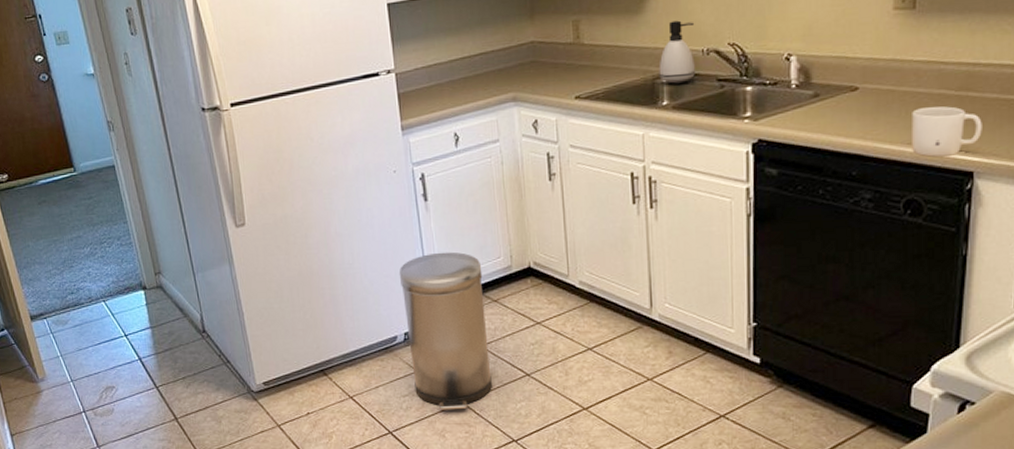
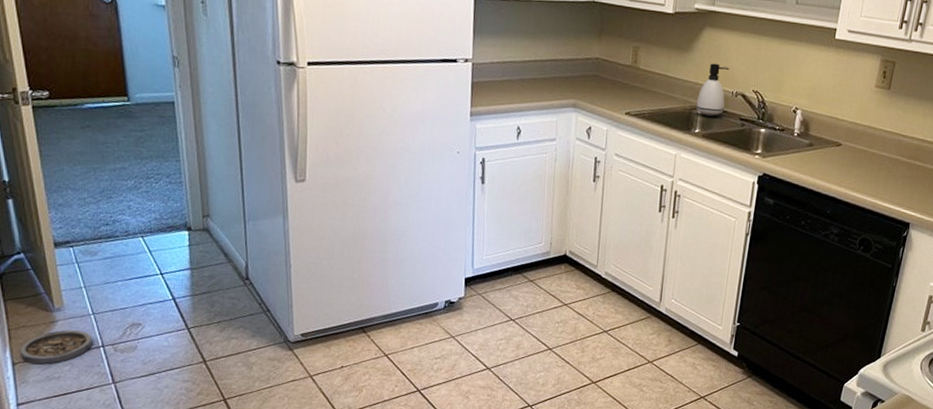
pet bowl: none [15,398,75,434] -> present [19,330,93,365]
pedal bin: present [398,251,492,410] -> none [447,231,524,375]
mug: present [910,106,982,158] -> none [871,167,921,210]

